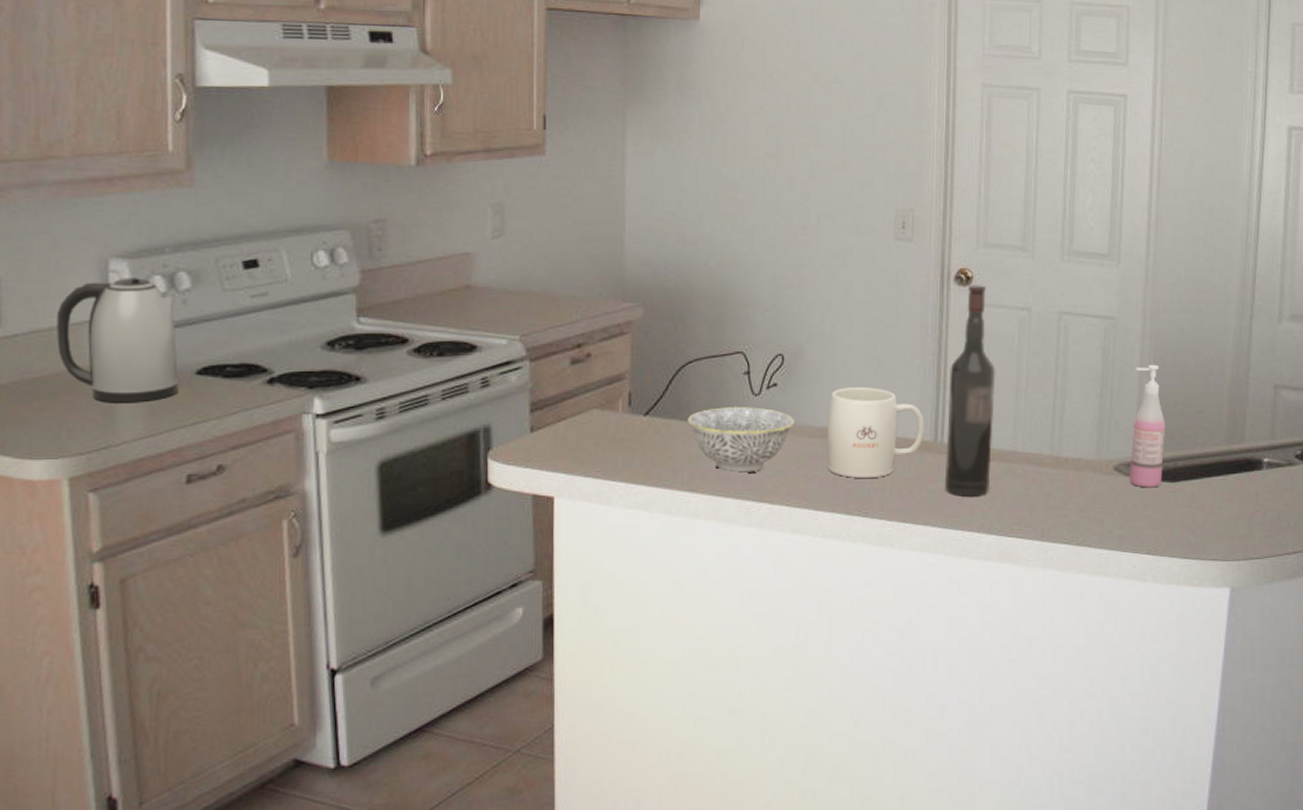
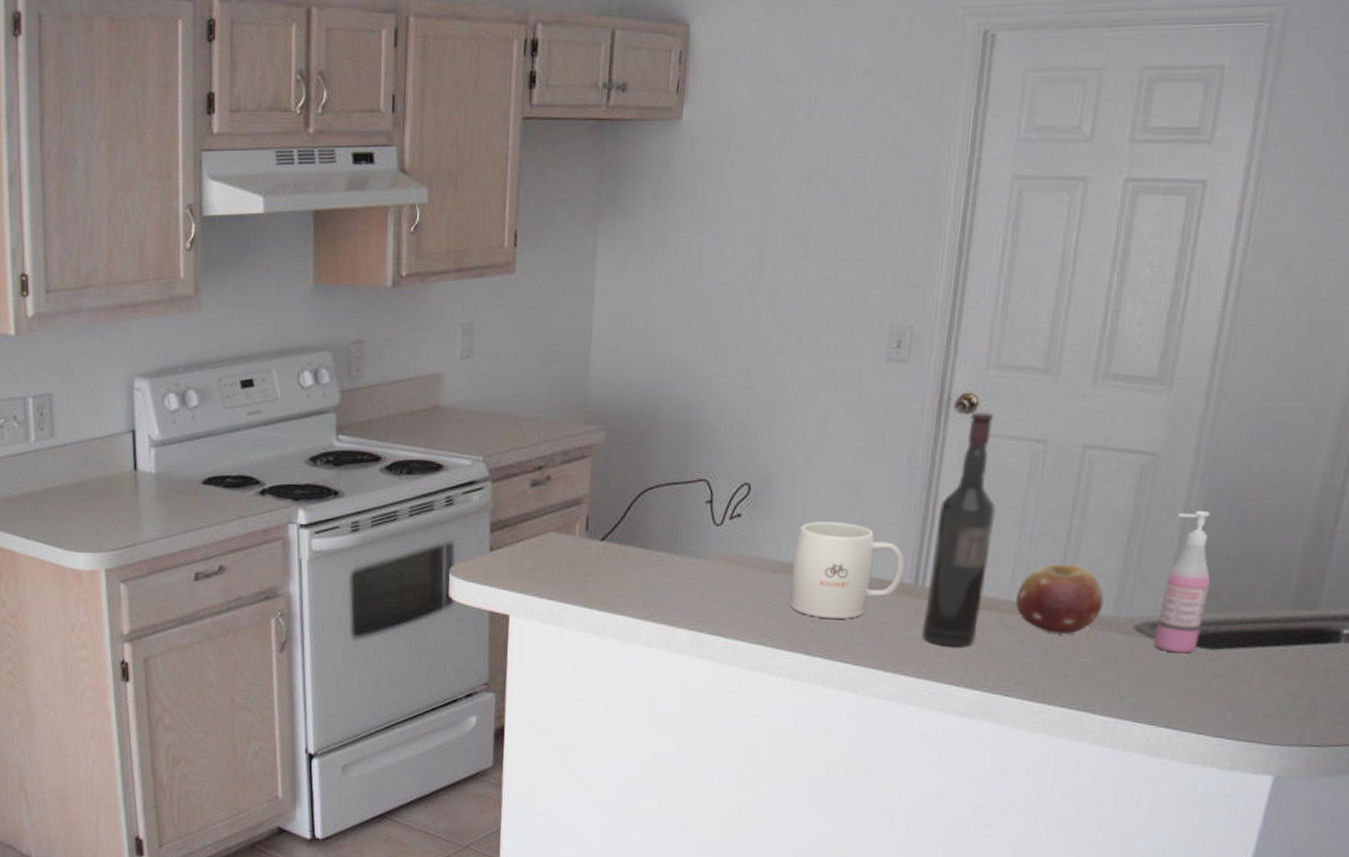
kettle: present [57,278,178,403] -> none [95,395,188,508]
bowl: present [688,407,794,473] -> none [644,536,757,605]
fruit: none [1019,416,1088,478] -> present [1015,564,1104,634]

